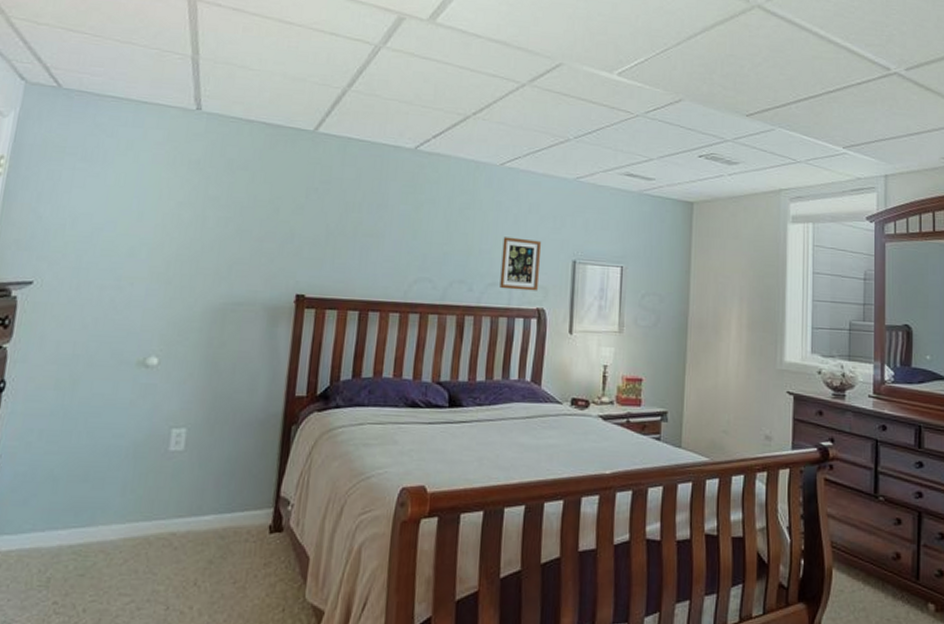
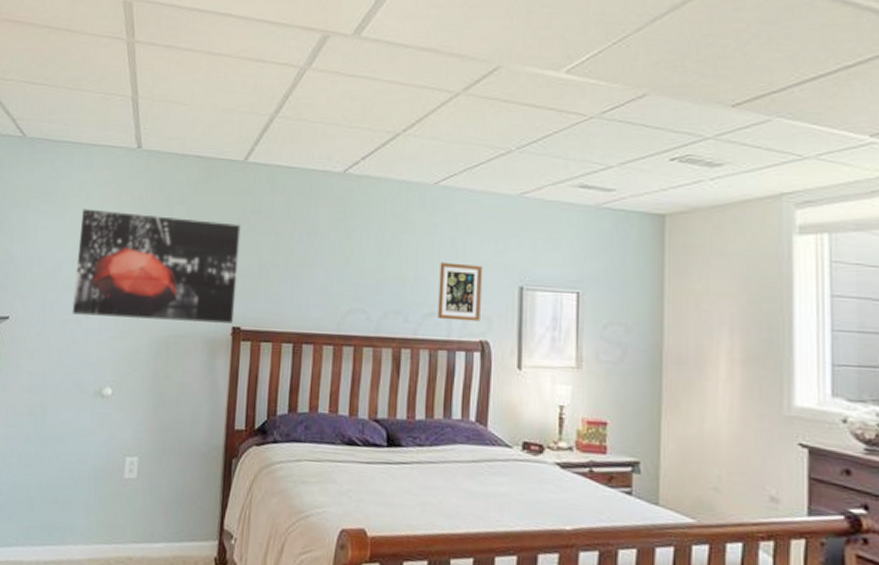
wall art: none [112,168,309,292] -> present [72,208,241,324]

